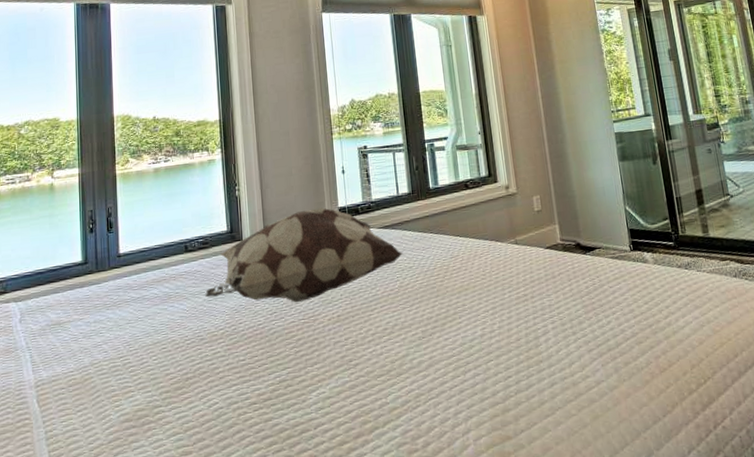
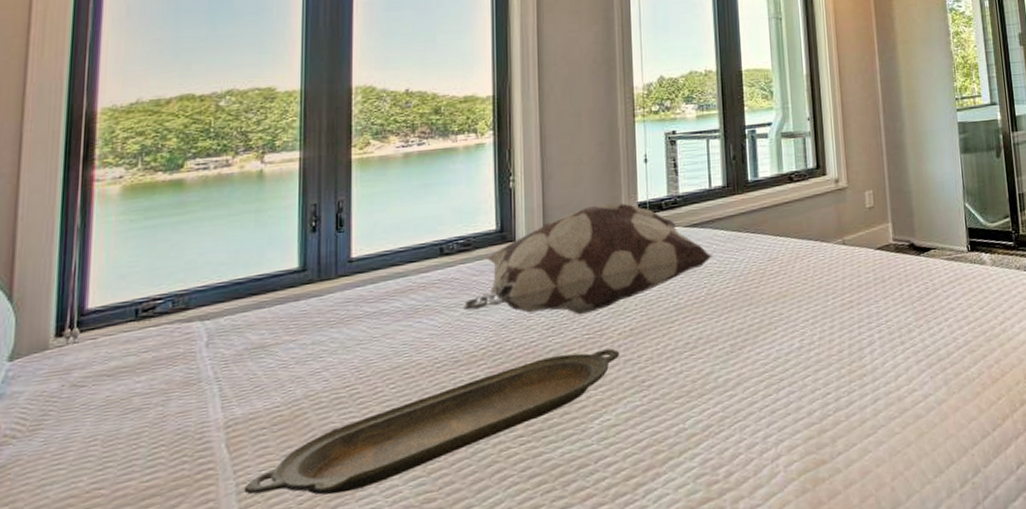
serving tray: none [51,332,331,444] -> present [243,348,620,495]

